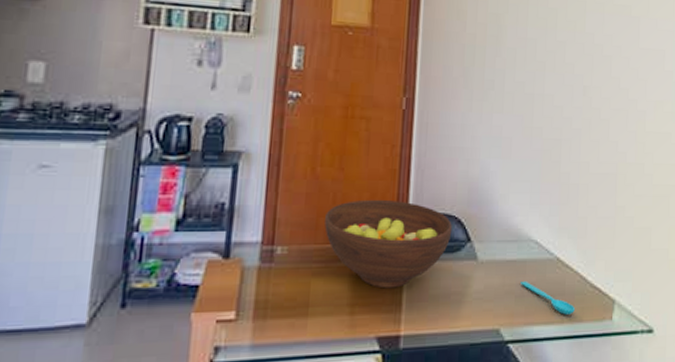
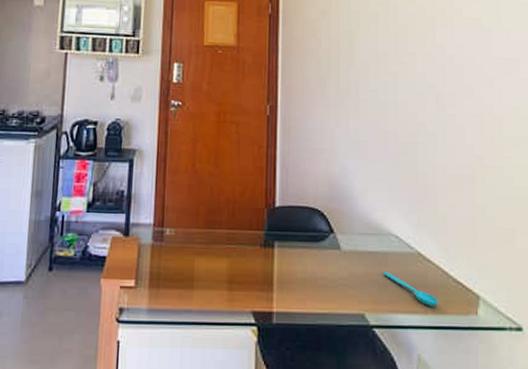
fruit bowl: present [324,199,452,289] -> none [204,192,316,270]

